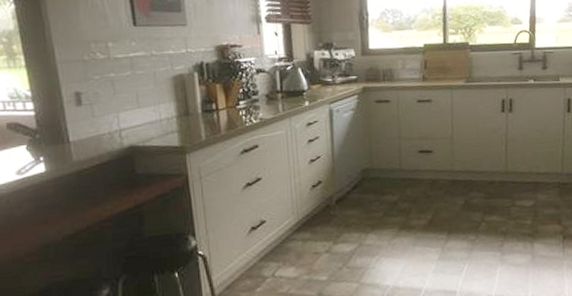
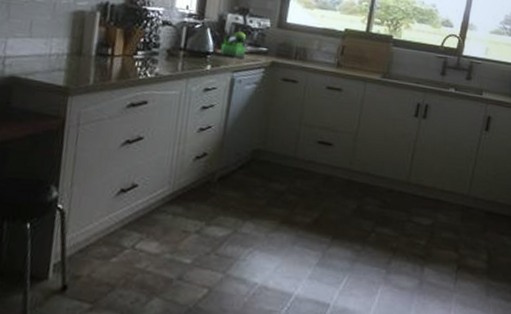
plant: none [314,65,337,91] -> present [220,31,246,59]

